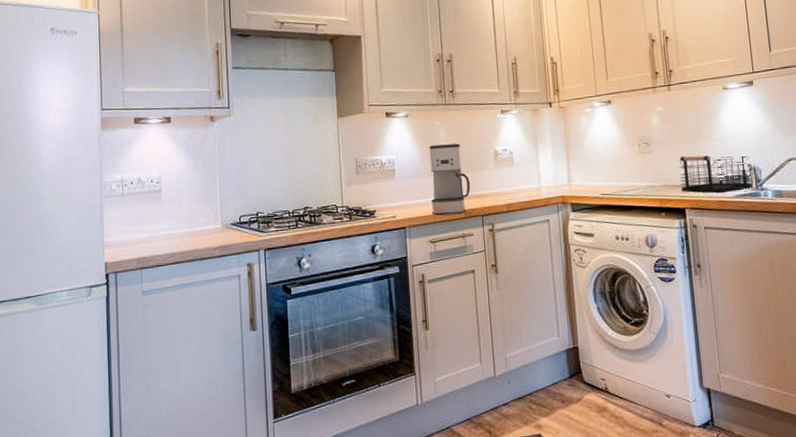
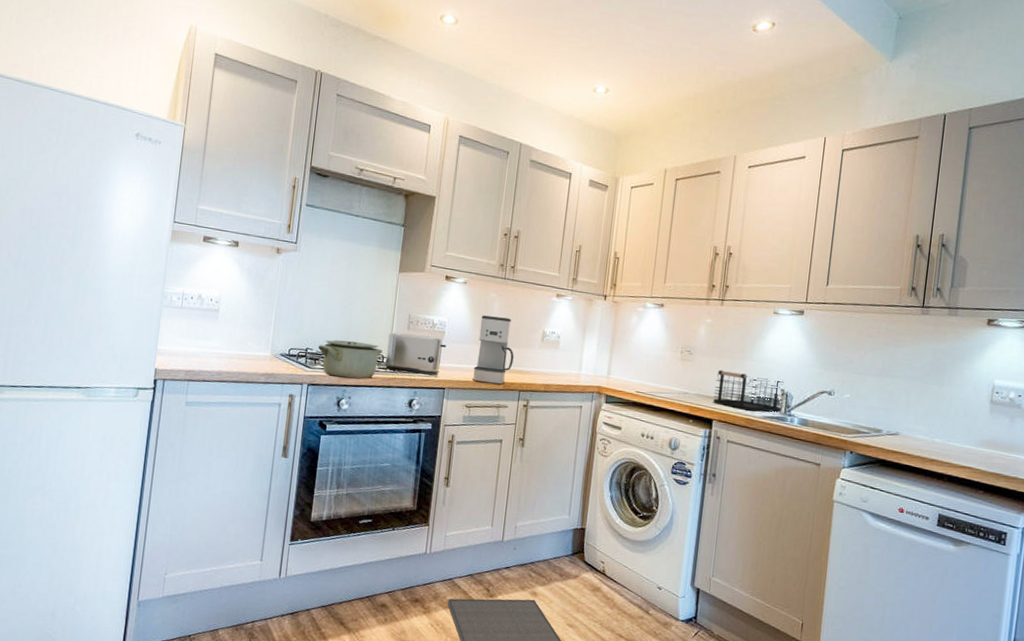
cooking pot: none [268,195,335,238] -> present [317,339,383,380]
toaster: none [339,176,399,221] -> present [385,332,447,376]

